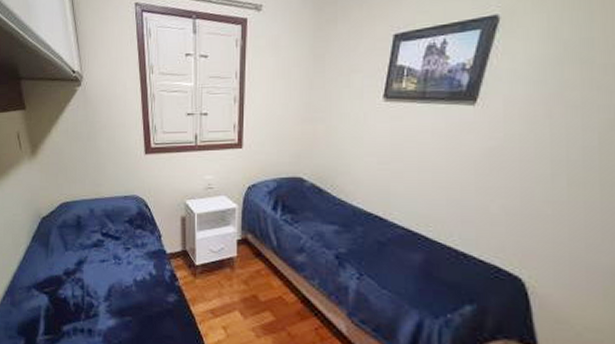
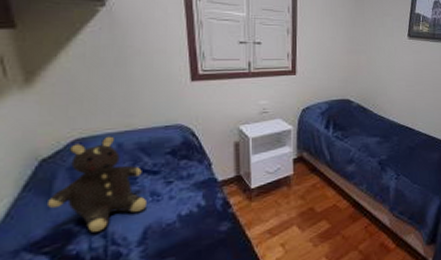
teddy bear: none [47,202,112,283] -> present [48,136,148,232]

